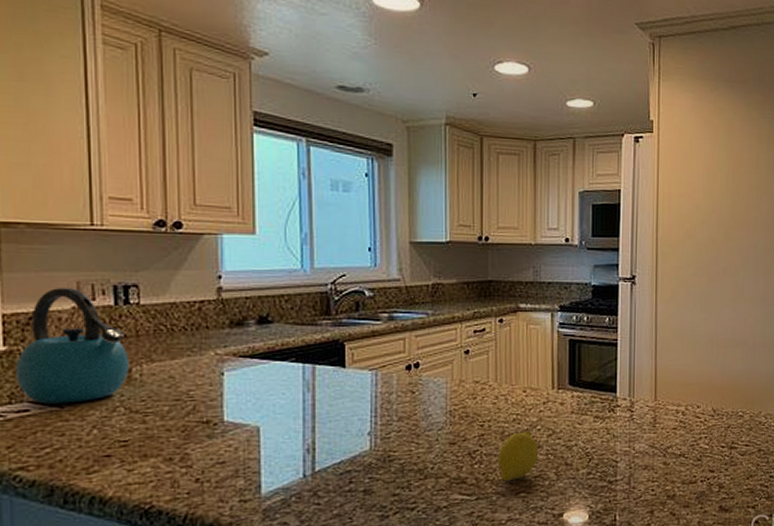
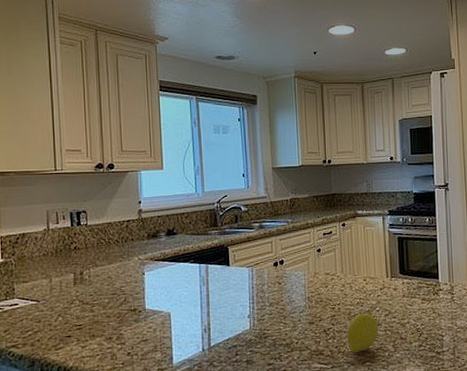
kettle: present [15,288,129,404] -> none [9,216,81,299]

